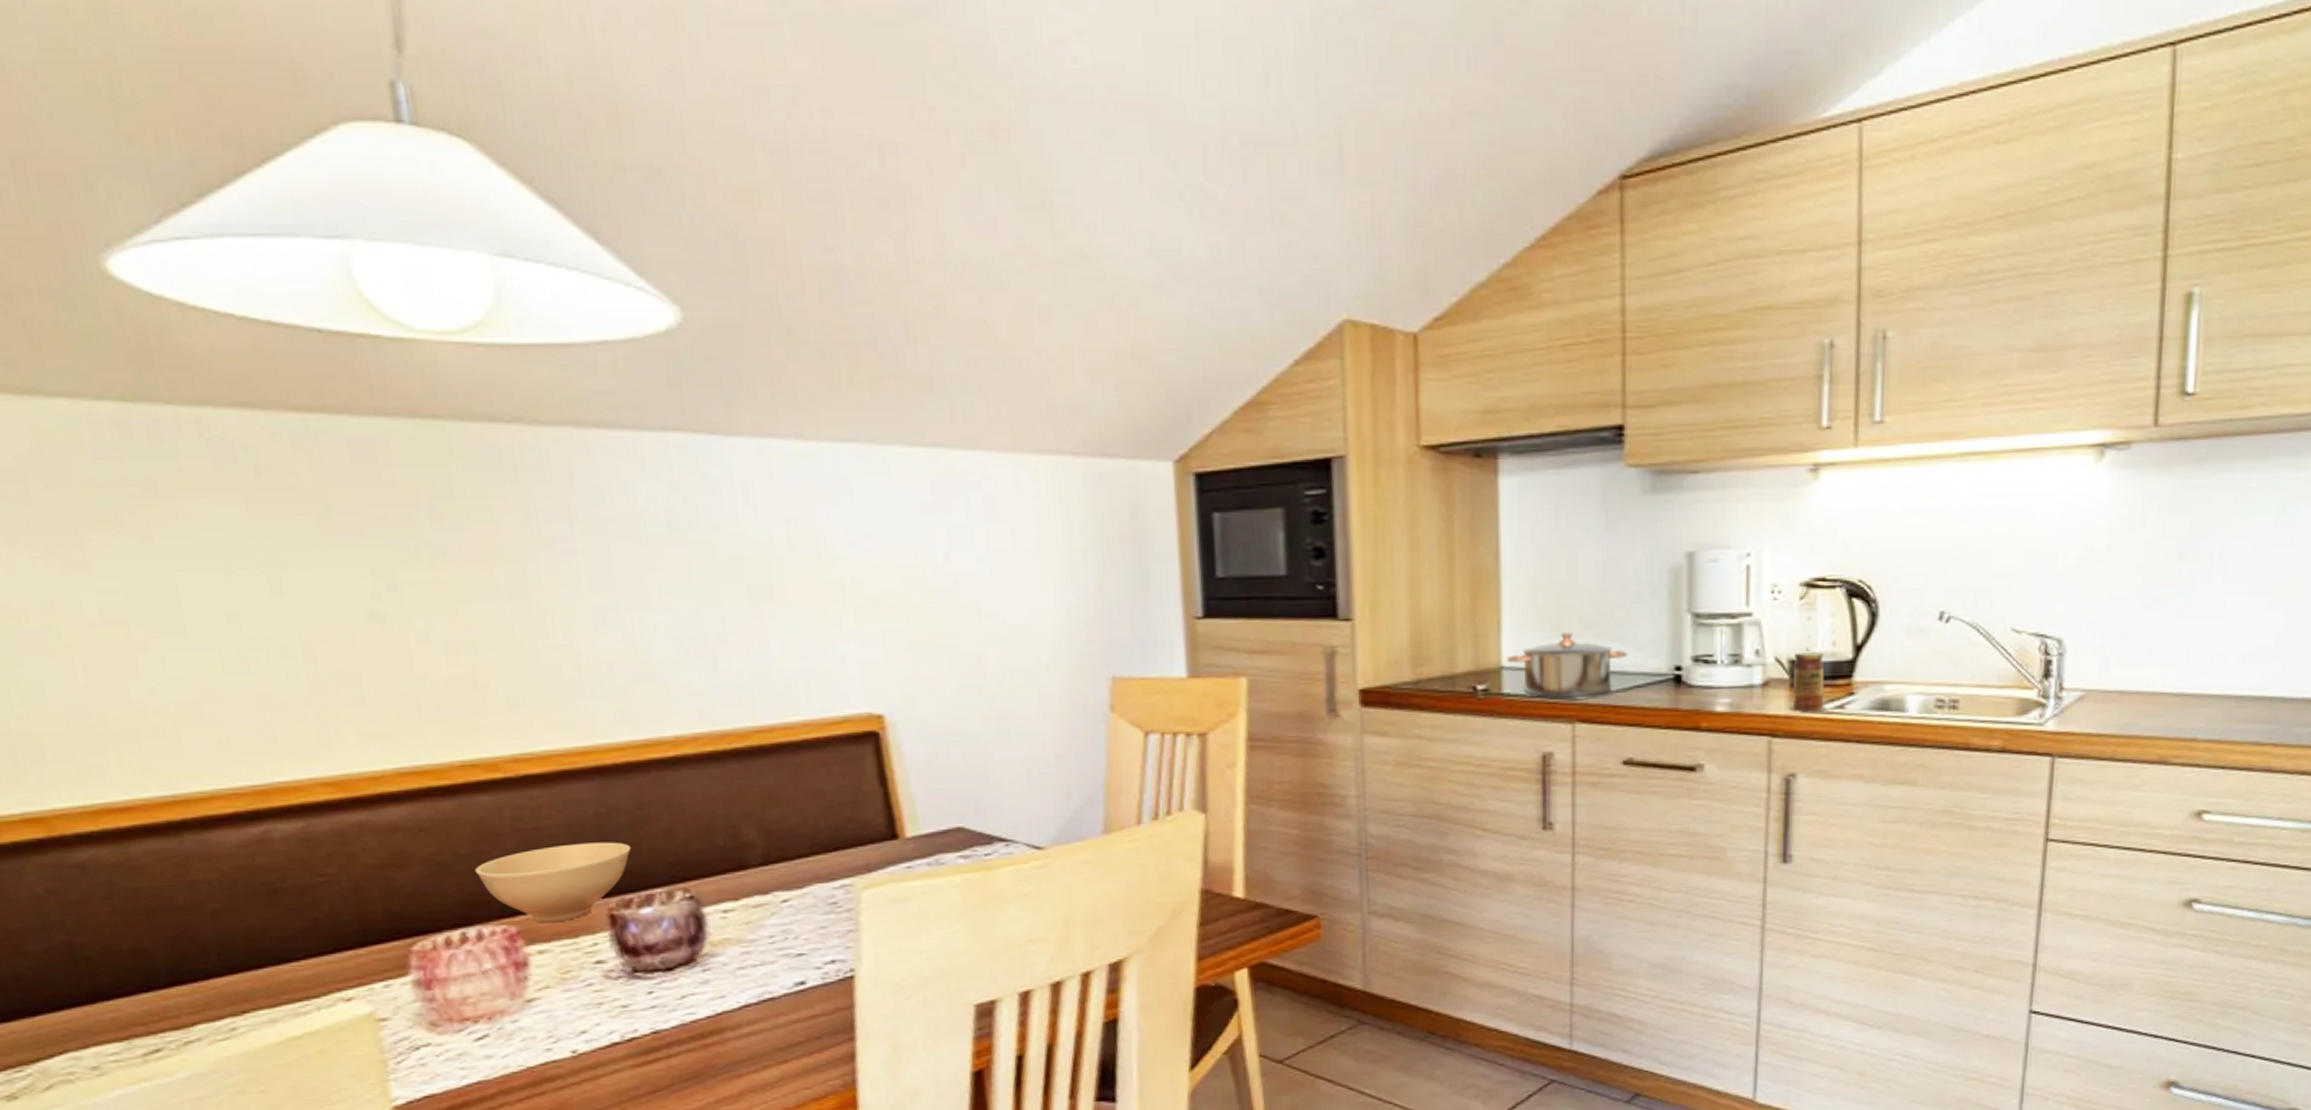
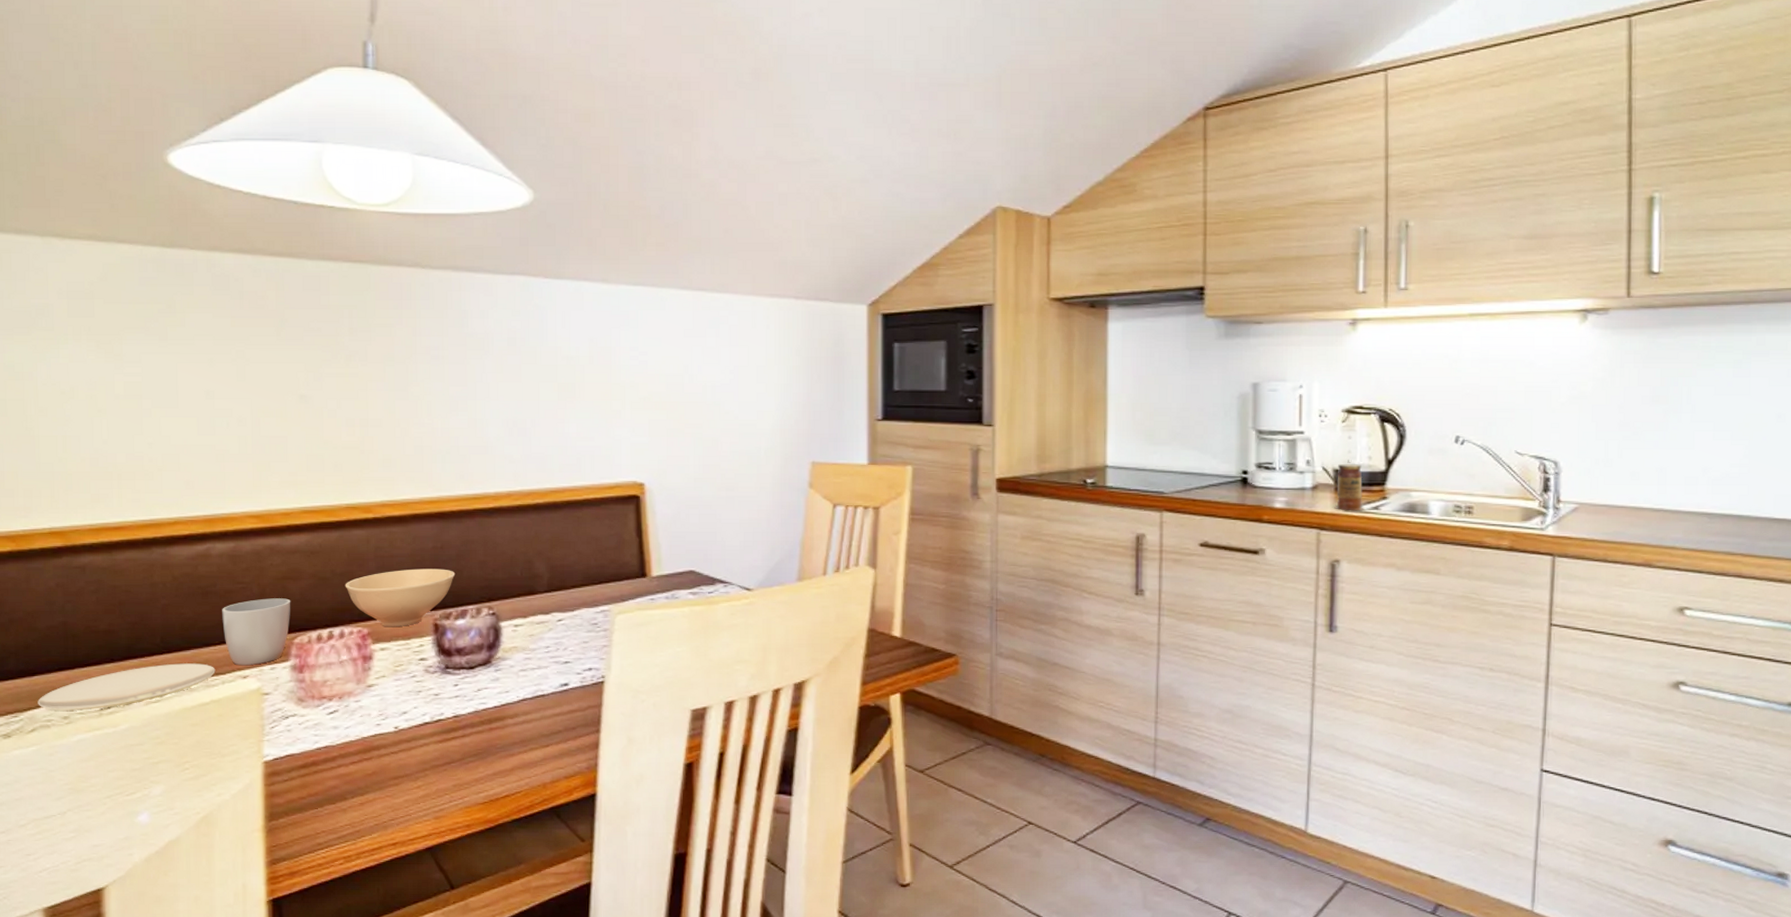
plate: none [48,985,305,1060] -> present [38,663,216,711]
cup: none [300,892,403,985] -> present [222,598,291,666]
cooking pot: present [1507,631,1628,698] -> none [1111,440,1205,492]

